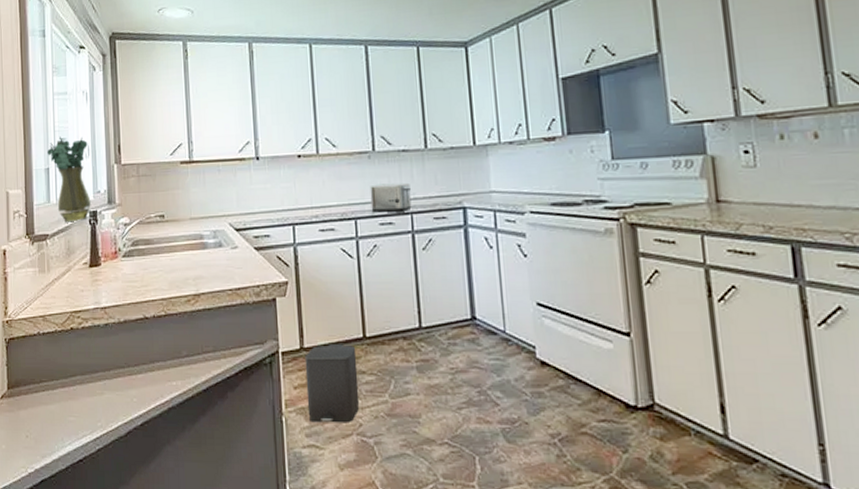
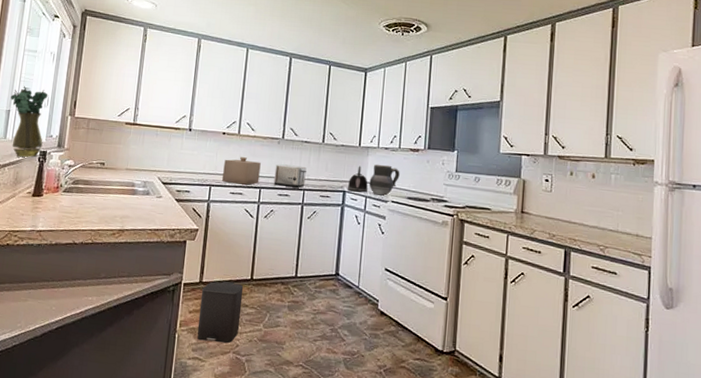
canister: none [305,182,353,218] -> present [222,157,261,185]
kettle: none [467,171,496,207] -> present [347,166,369,193]
ceramic jug: none [495,164,535,207] -> present [369,164,400,196]

